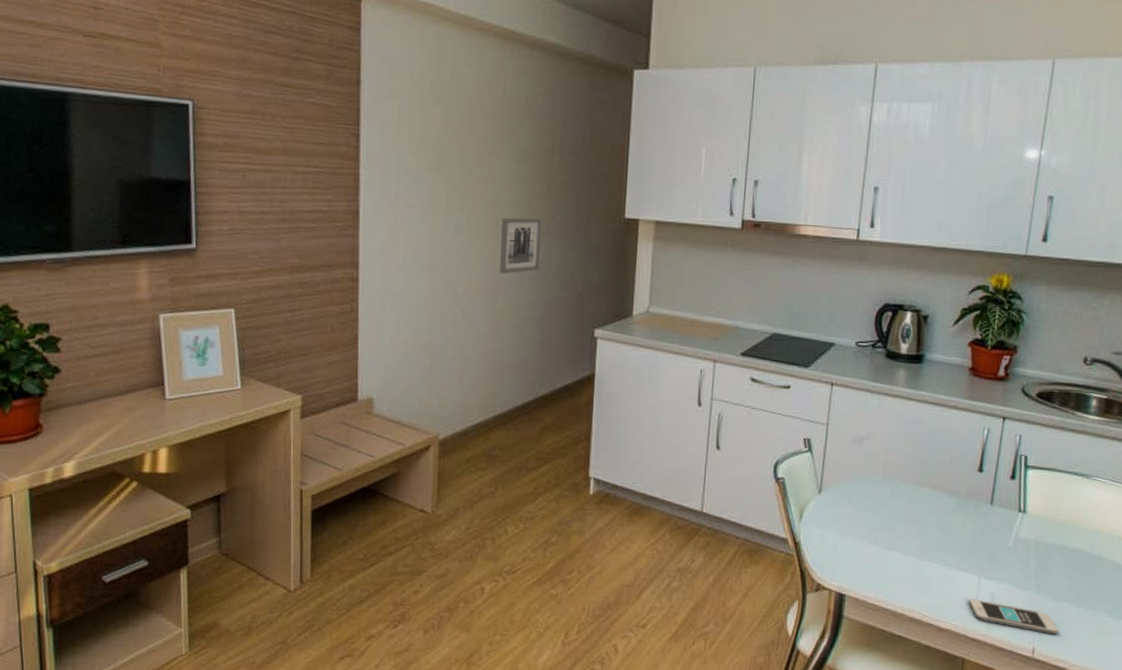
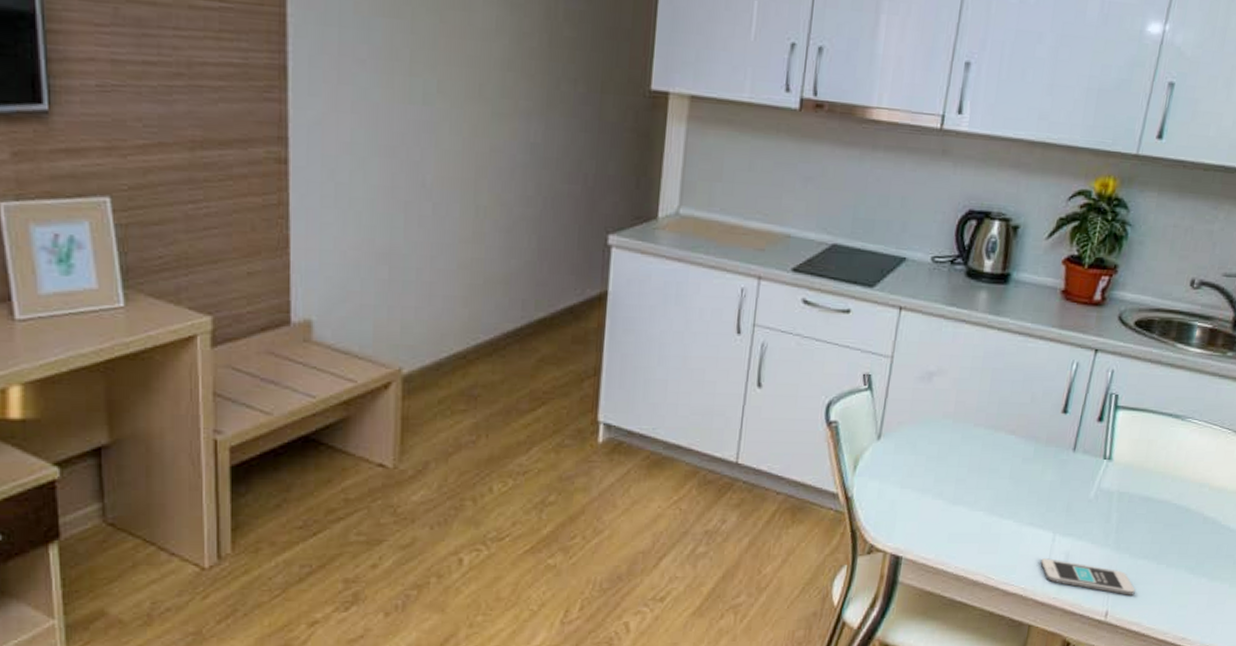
wall art: present [499,218,541,274] -> none [482,84,540,160]

